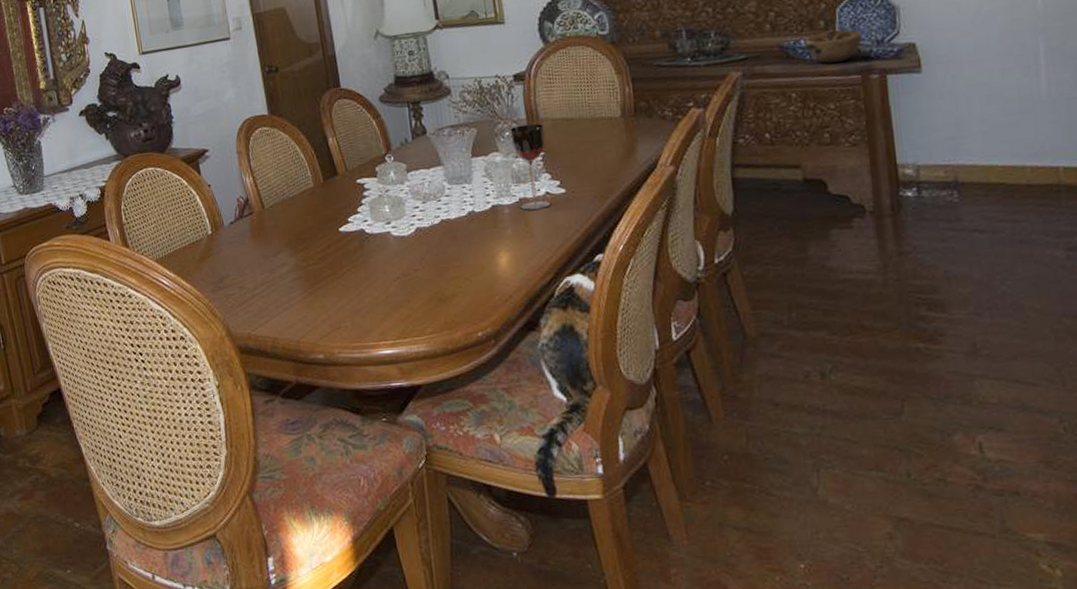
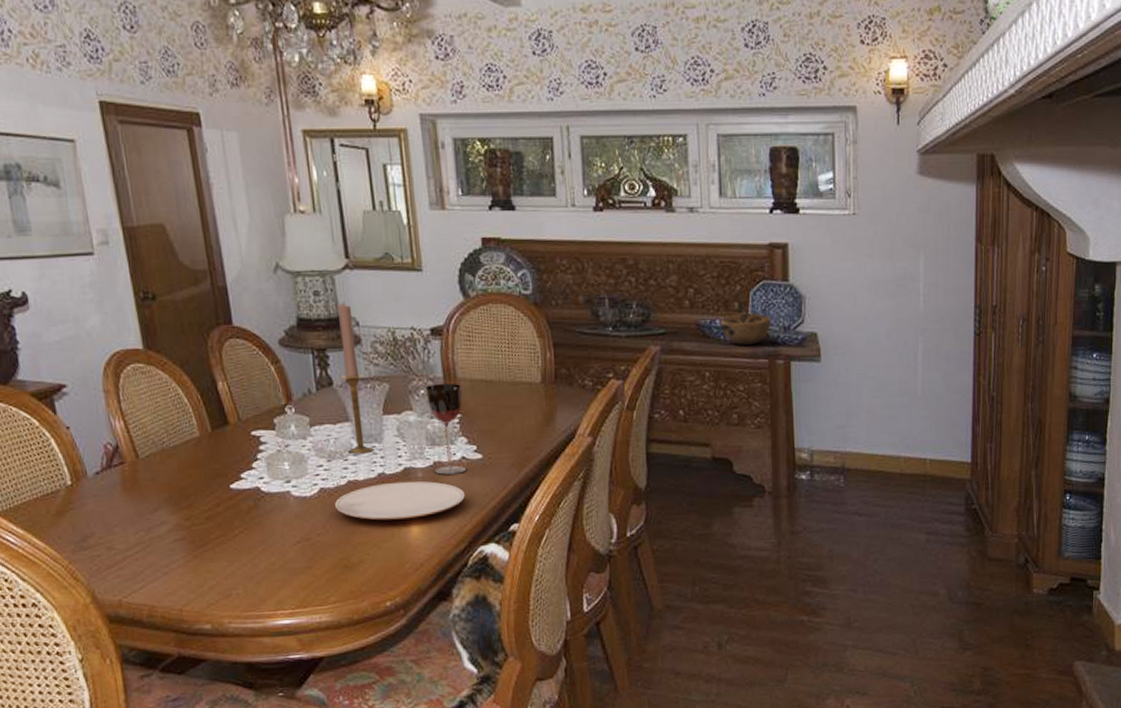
candlestick: none [428,58,464,196] -> present [336,302,374,455]
plate: none [430,217,550,256] -> present [335,481,465,521]

